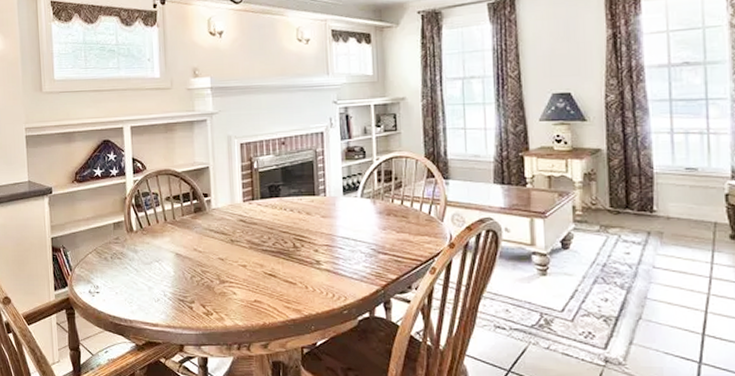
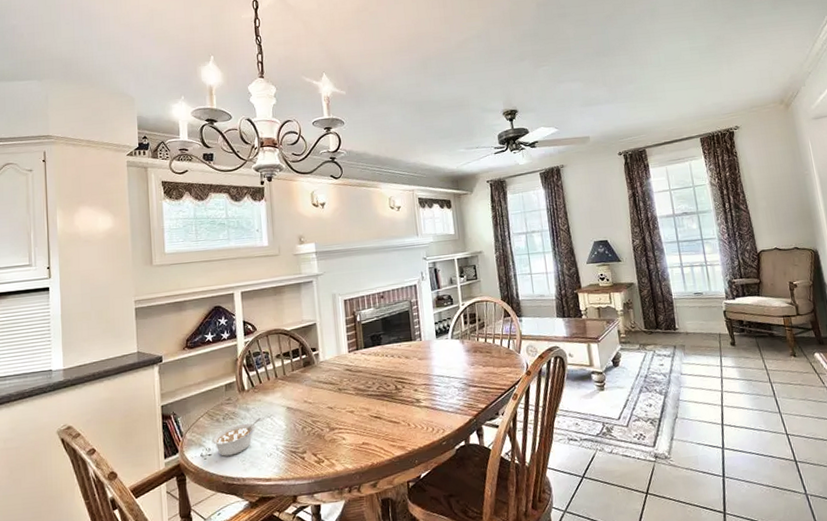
legume: none [99,260,150,296] -> present [211,417,262,457]

